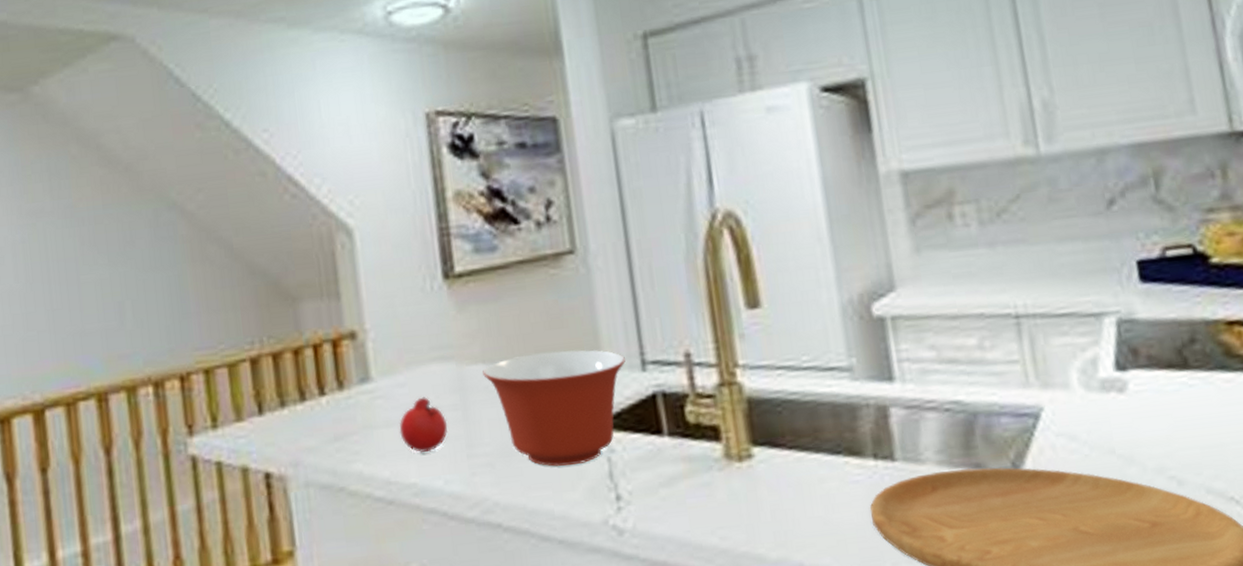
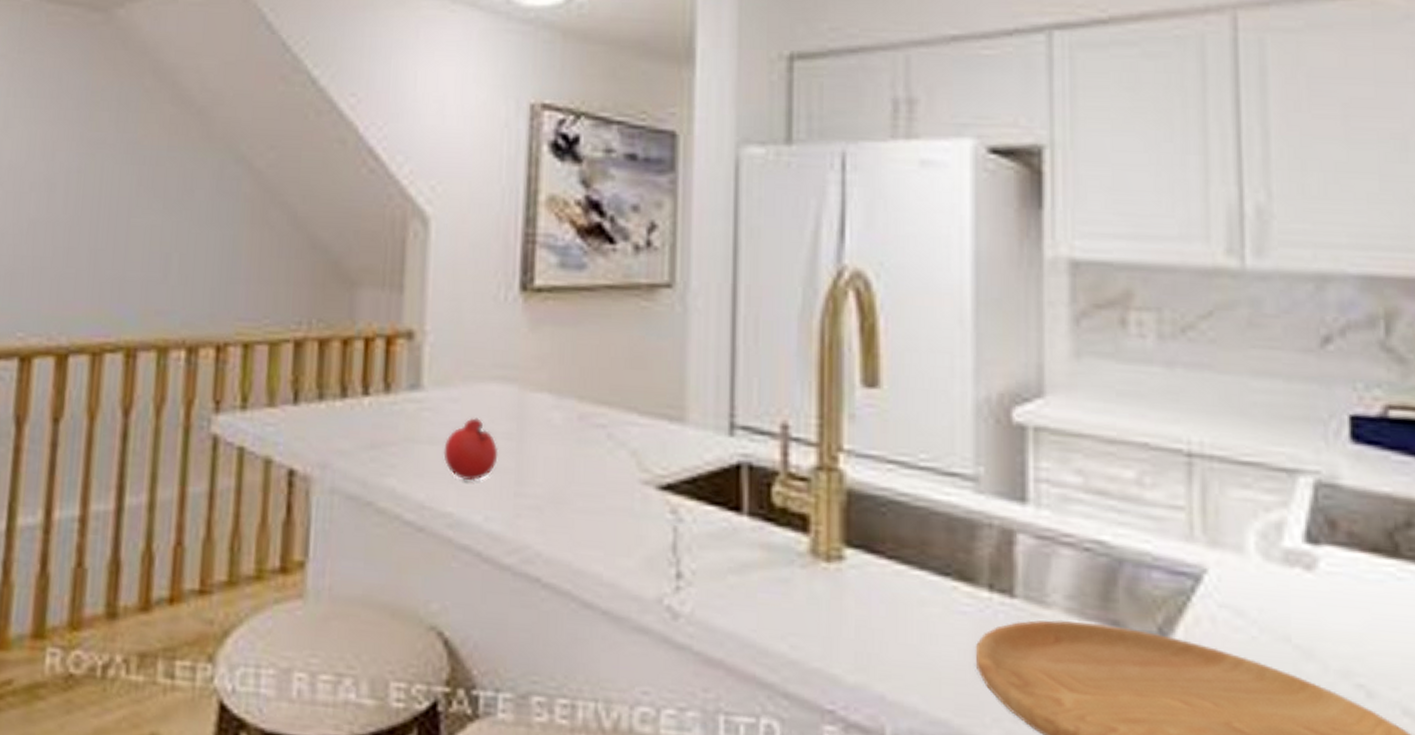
mixing bowl: present [482,350,625,467] -> none [547,392,712,528]

